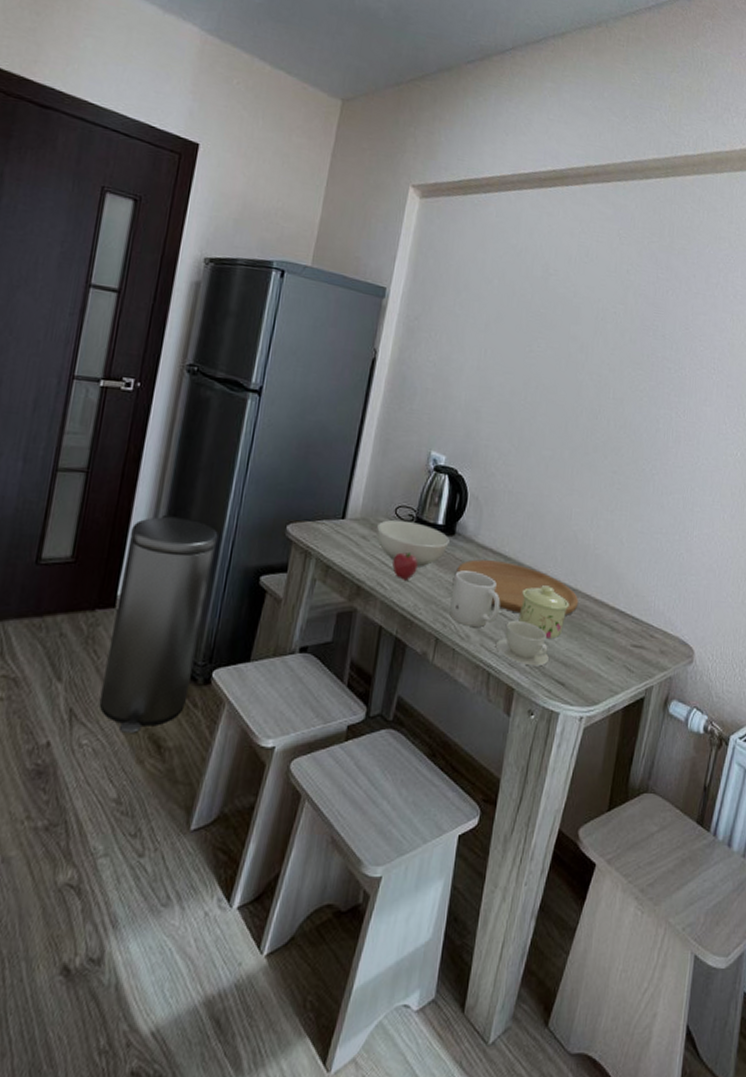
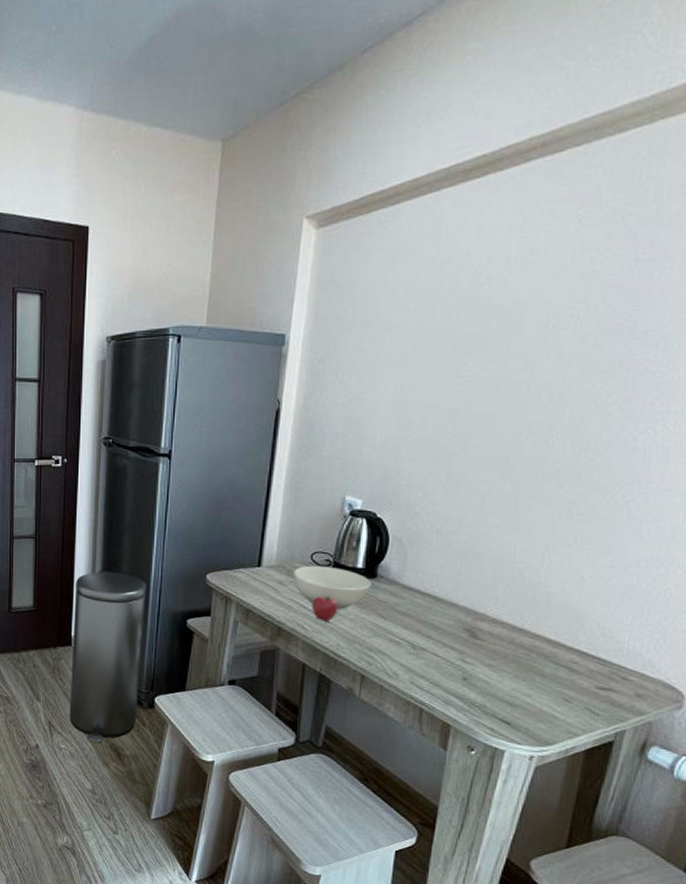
mug: present [449,570,501,627] -> none [375,612,432,666]
cutting board: present [456,559,579,615] -> none [380,601,527,656]
teacup: present [495,620,550,667] -> none [427,659,492,705]
sugar bowl: present [518,585,570,639] -> none [453,625,515,679]

